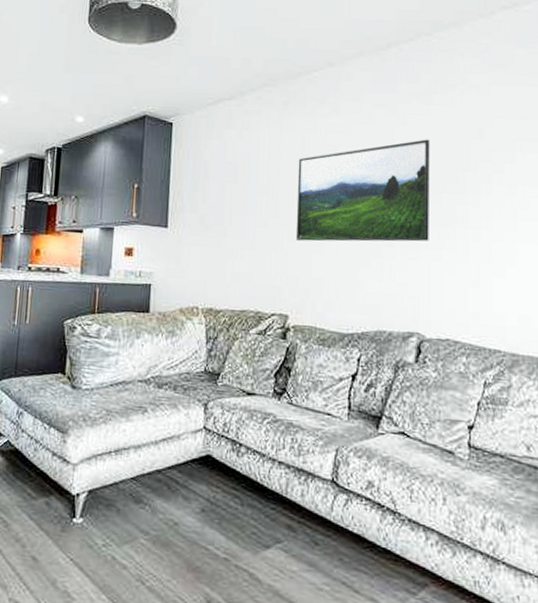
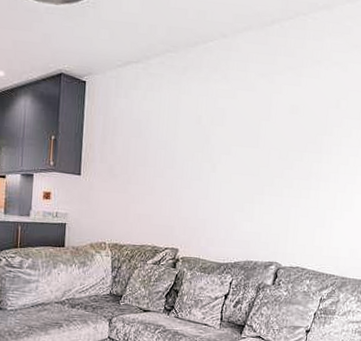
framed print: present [295,139,430,242] -> none [187,106,298,191]

